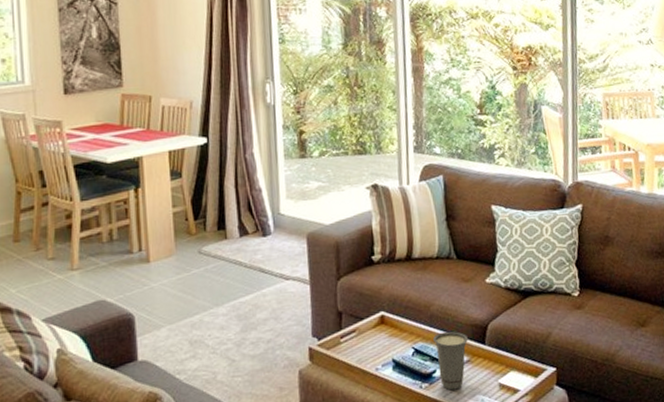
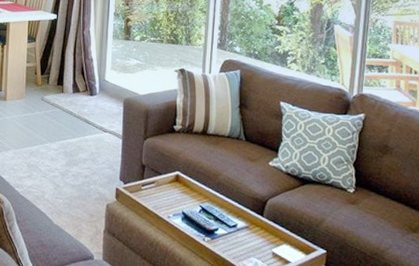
cup: present [433,331,469,391] -> none [218,198,249,249]

